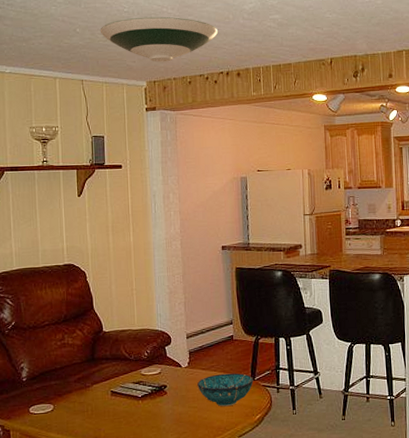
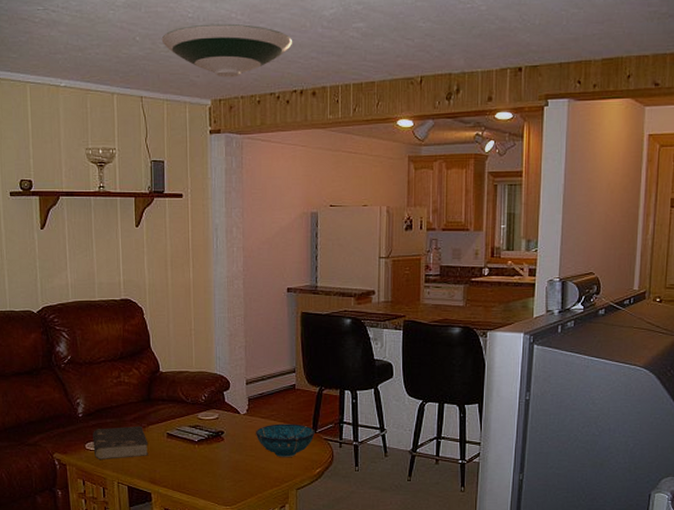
book: none [37,385,93,422] -> present [93,425,149,459]

